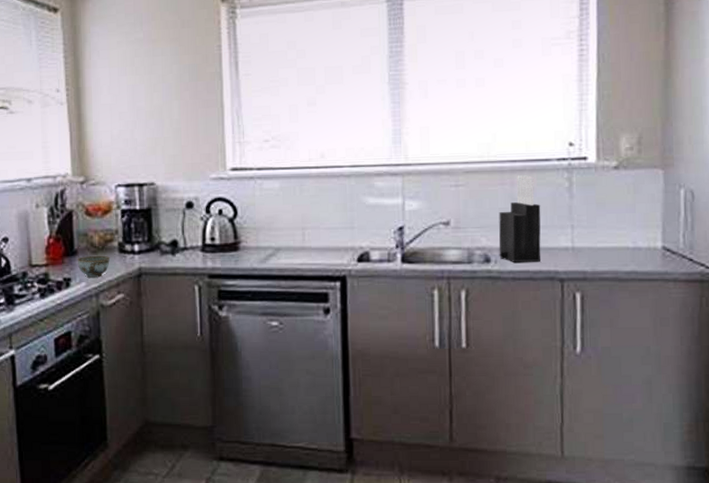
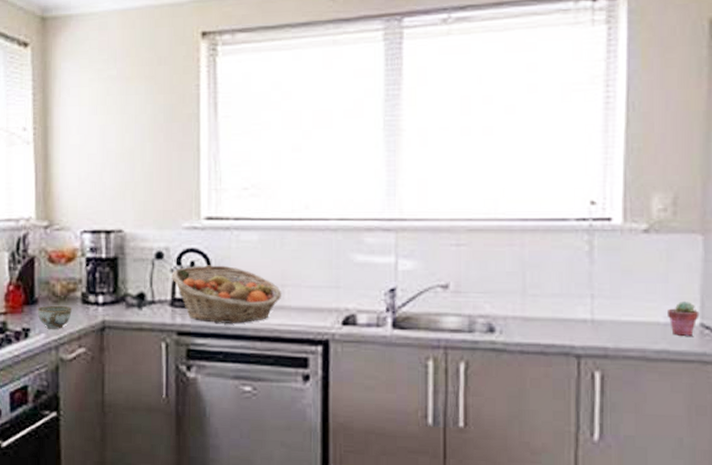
fruit basket: none [201,212,303,265] -> present [170,265,282,323]
knife block: present [499,175,541,262] -> none [505,236,556,334]
potted succulent: none [634,227,662,258] -> present [666,300,700,336]

